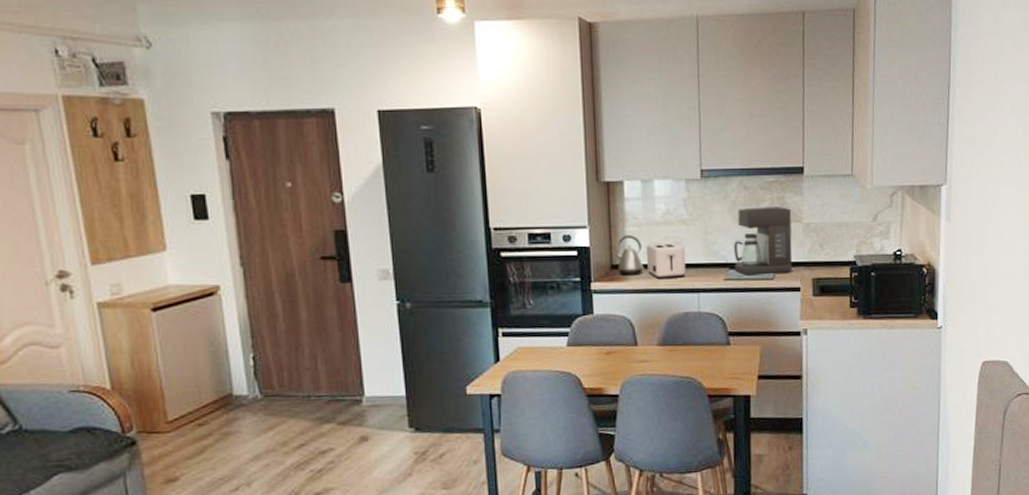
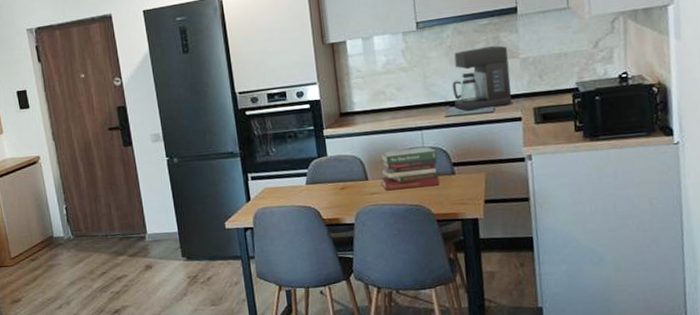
kettle: present [615,235,645,277] -> none [343,86,370,122]
toaster: present [647,243,687,280] -> none [370,88,409,122]
books: none [651,312,714,359] -> present [380,147,440,191]

